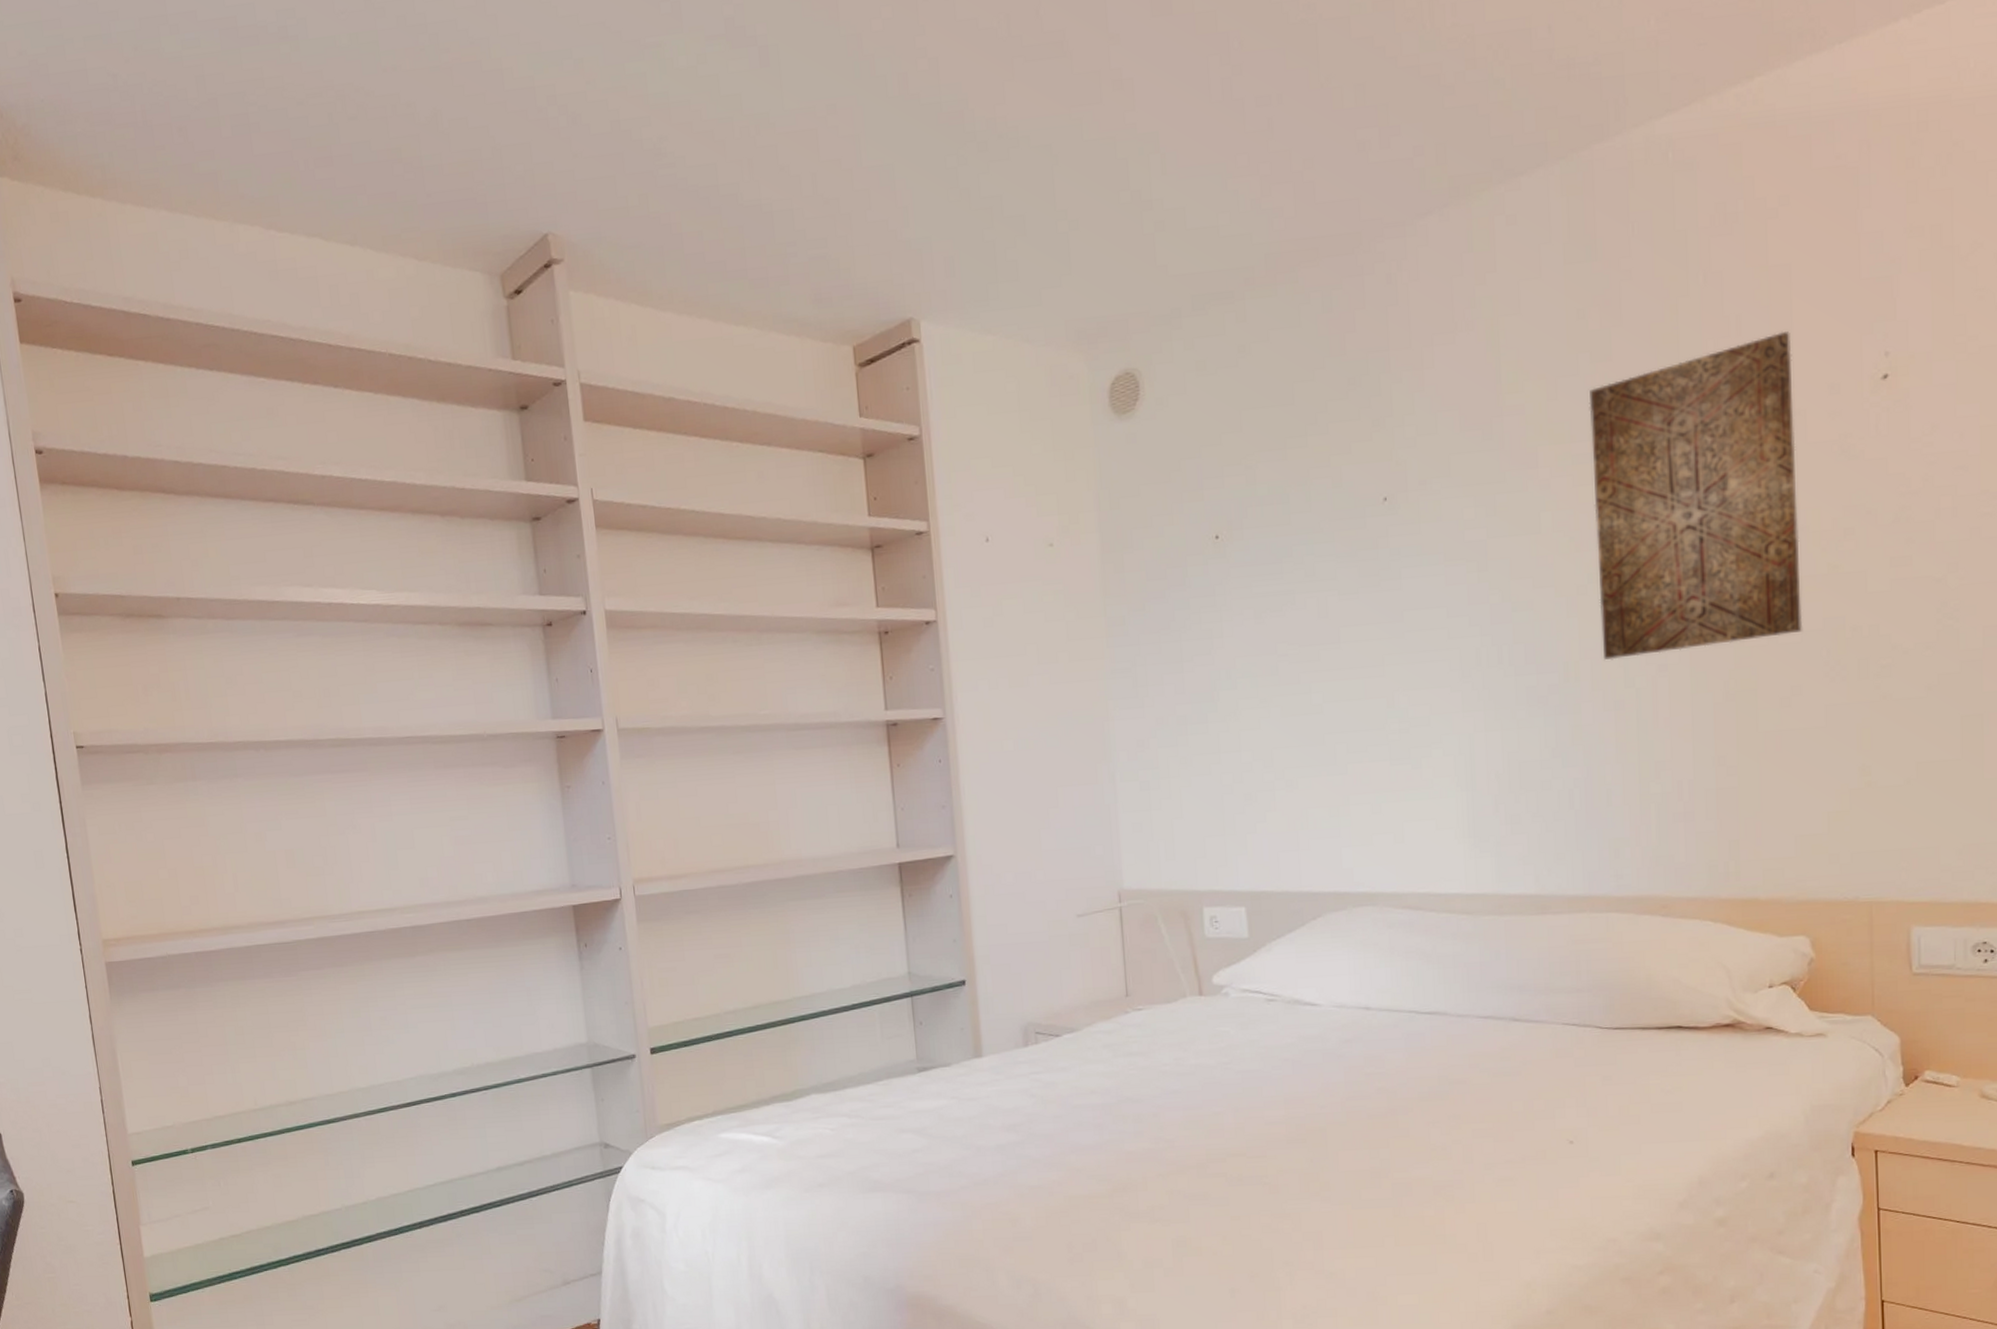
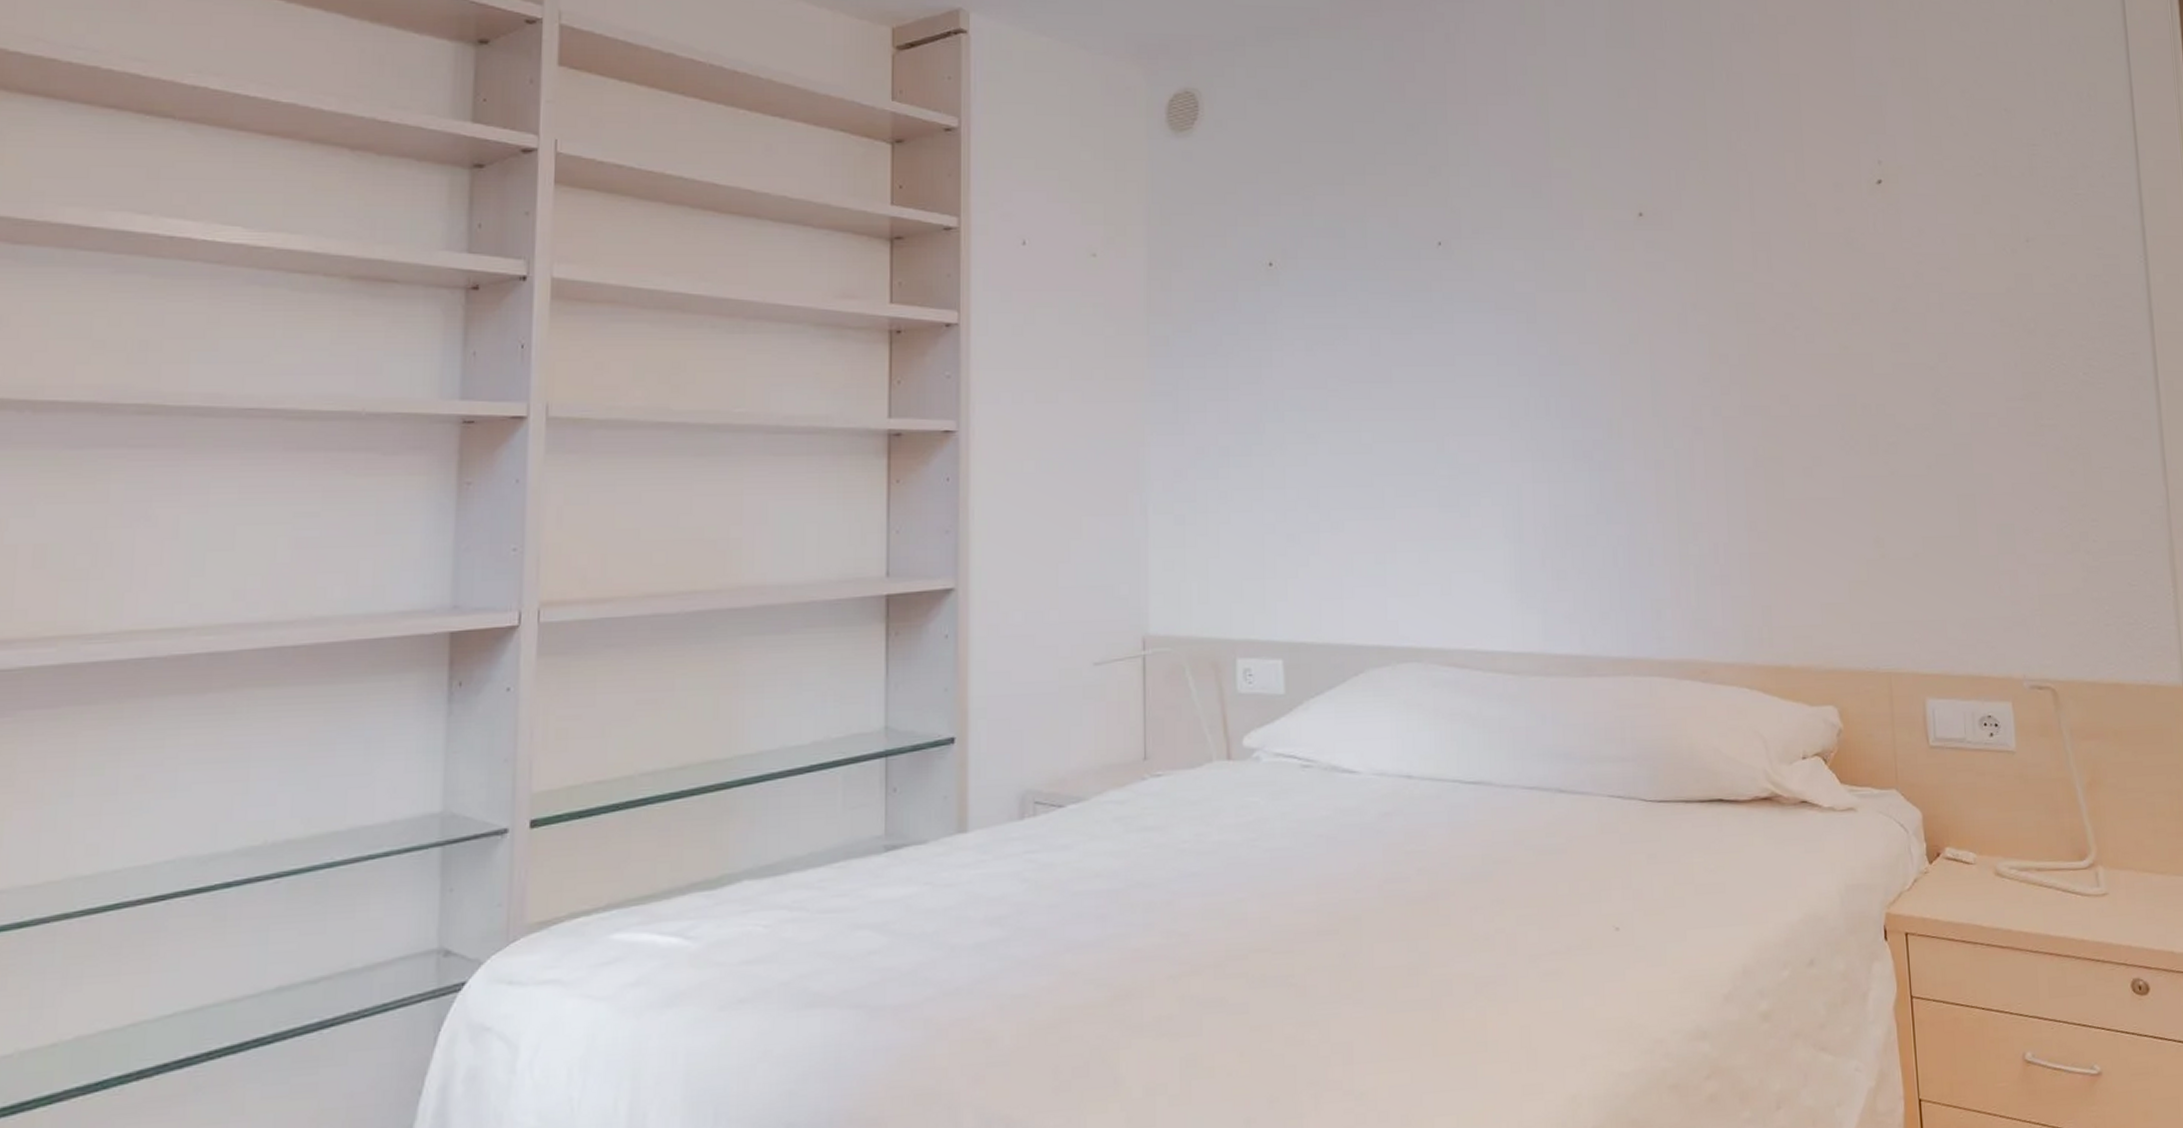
wall art: present [1589,331,1803,661] -> none [1629,131,1821,420]

